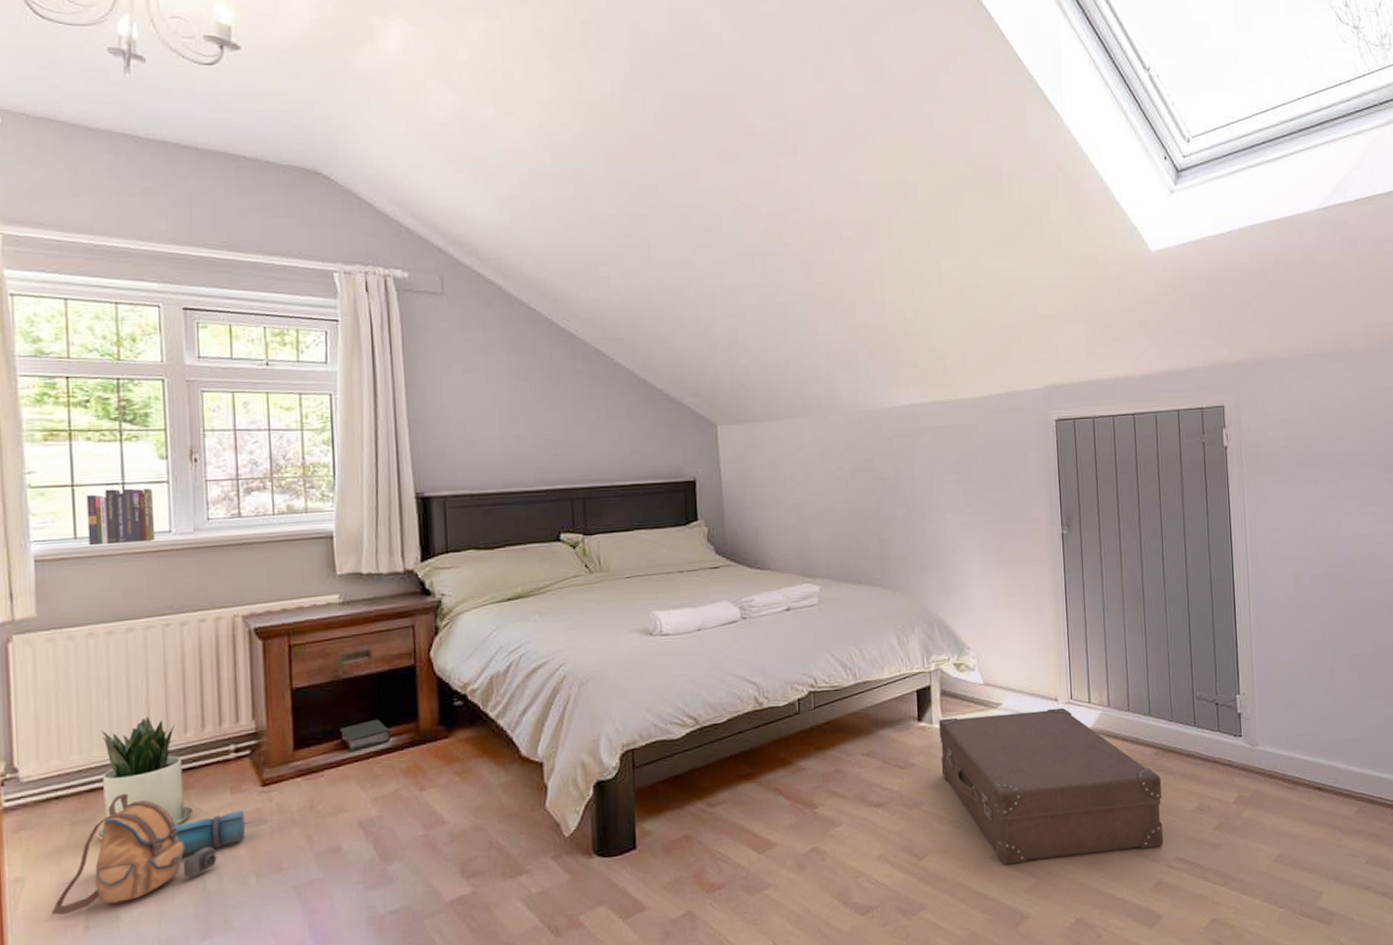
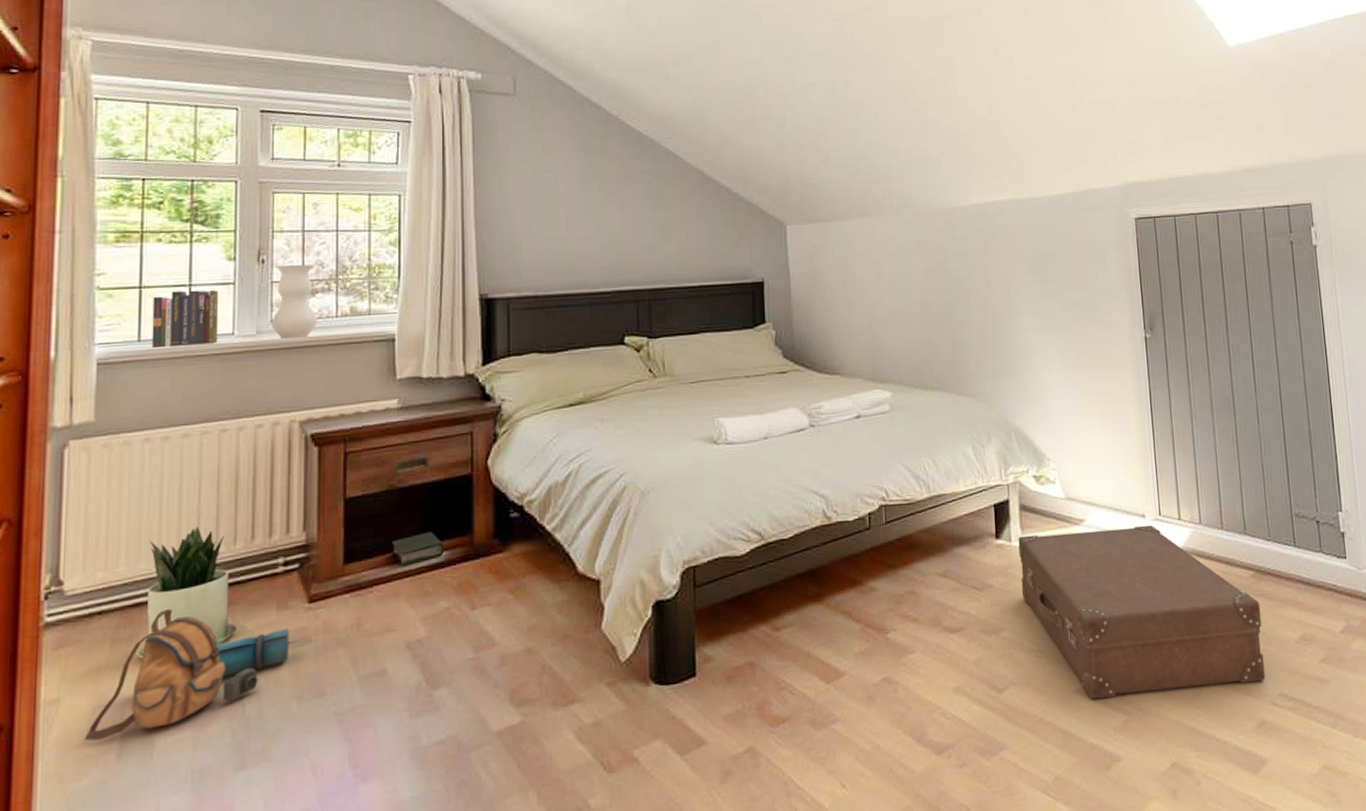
vase: none [208,463,254,536] -> present [271,264,317,339]

